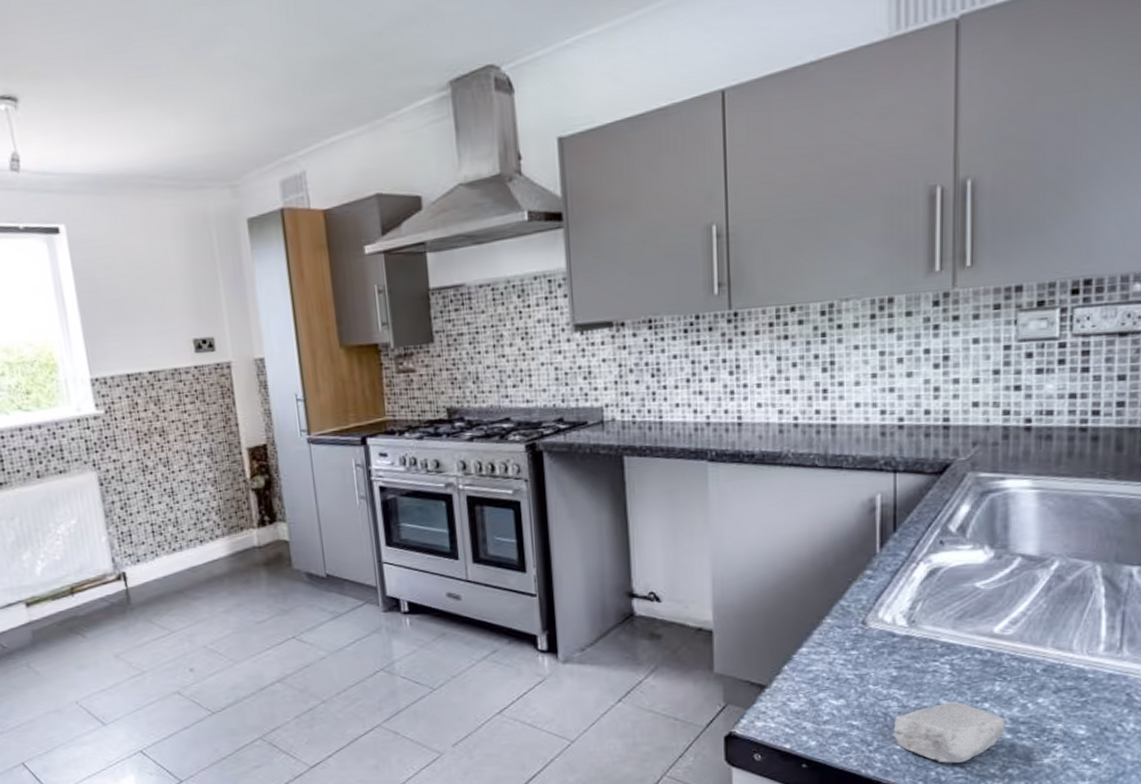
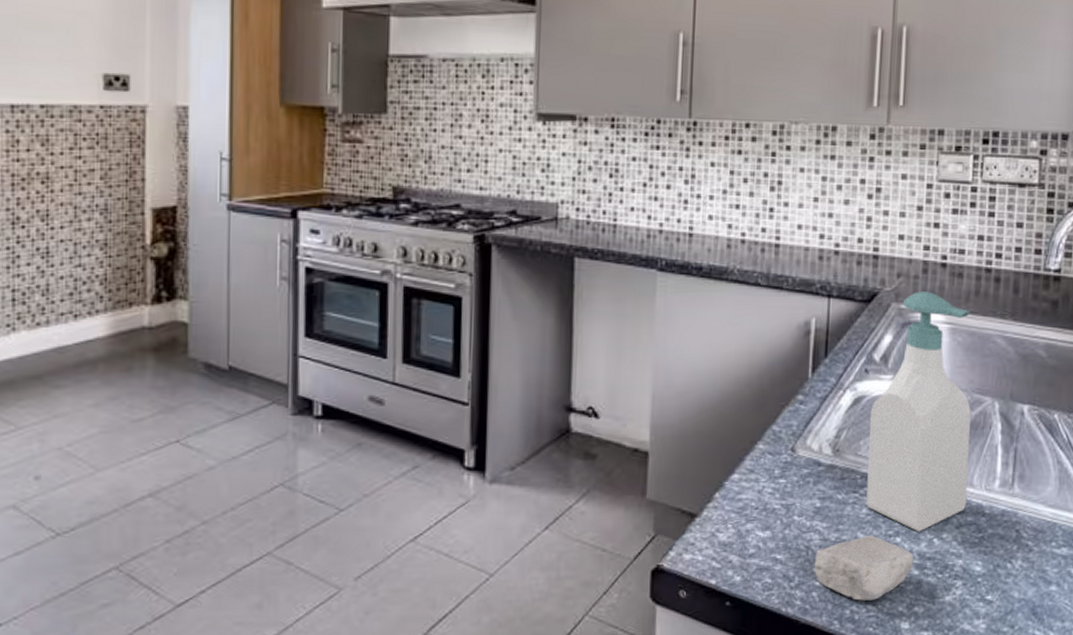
soap bottle: none [947,457,1068,698] -> present [866,291,971,532]

